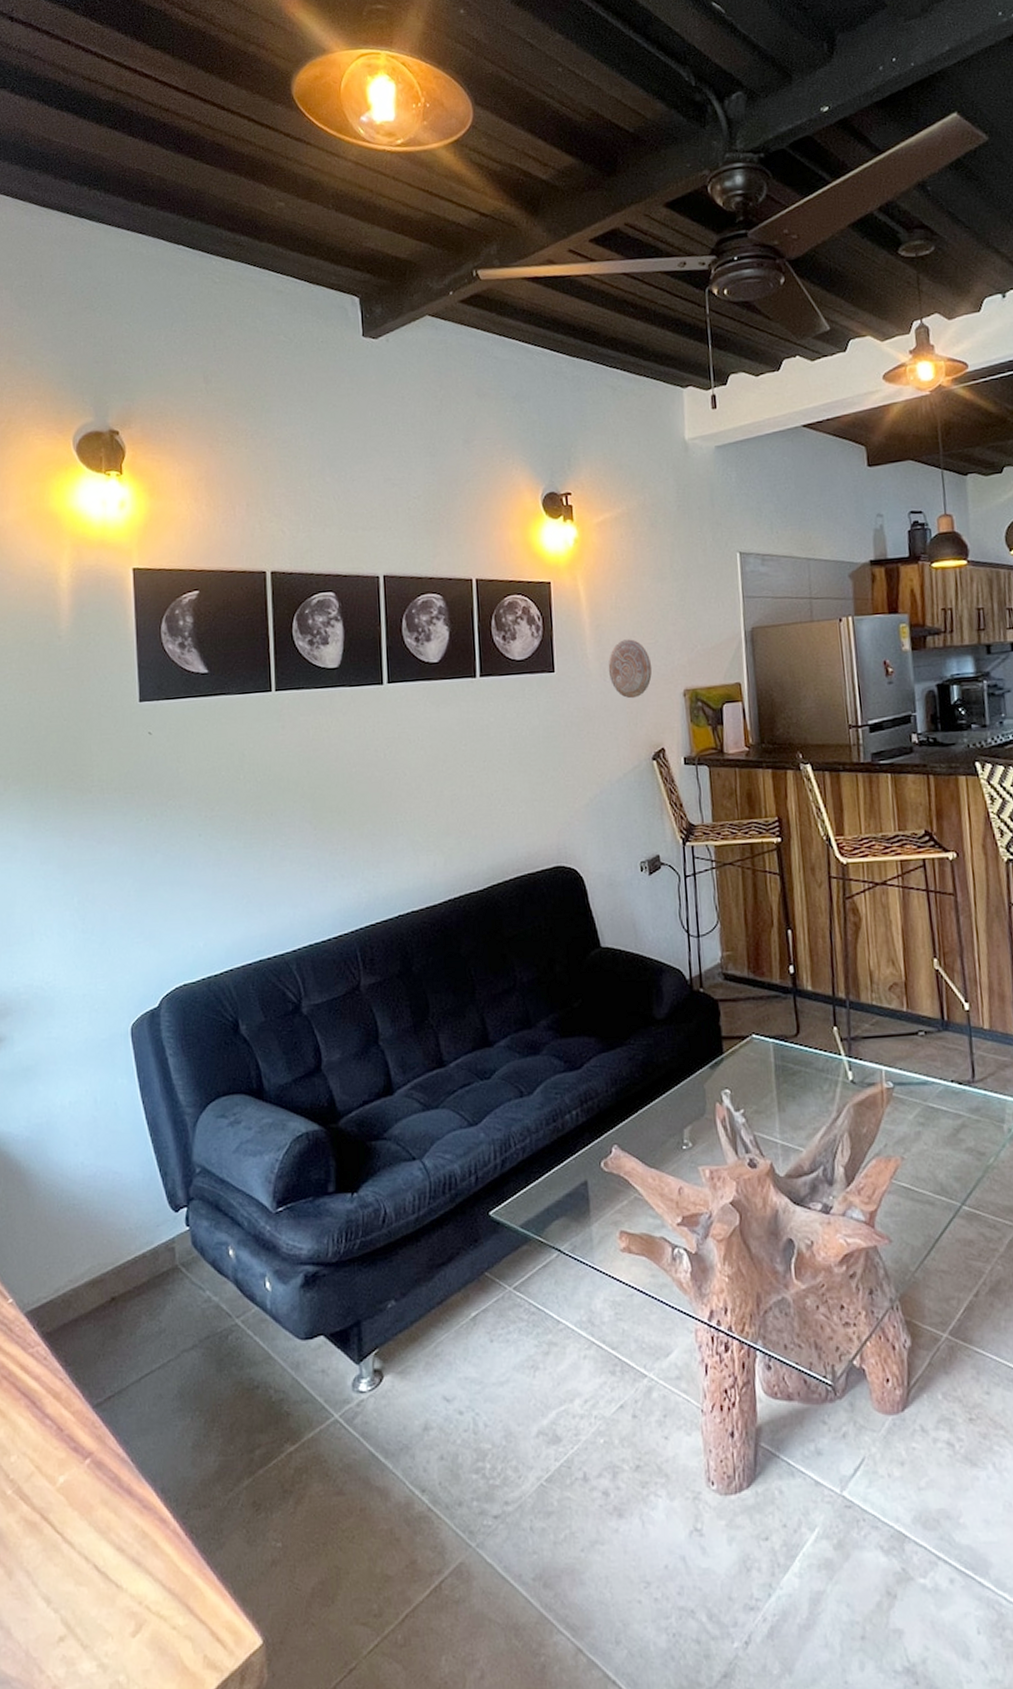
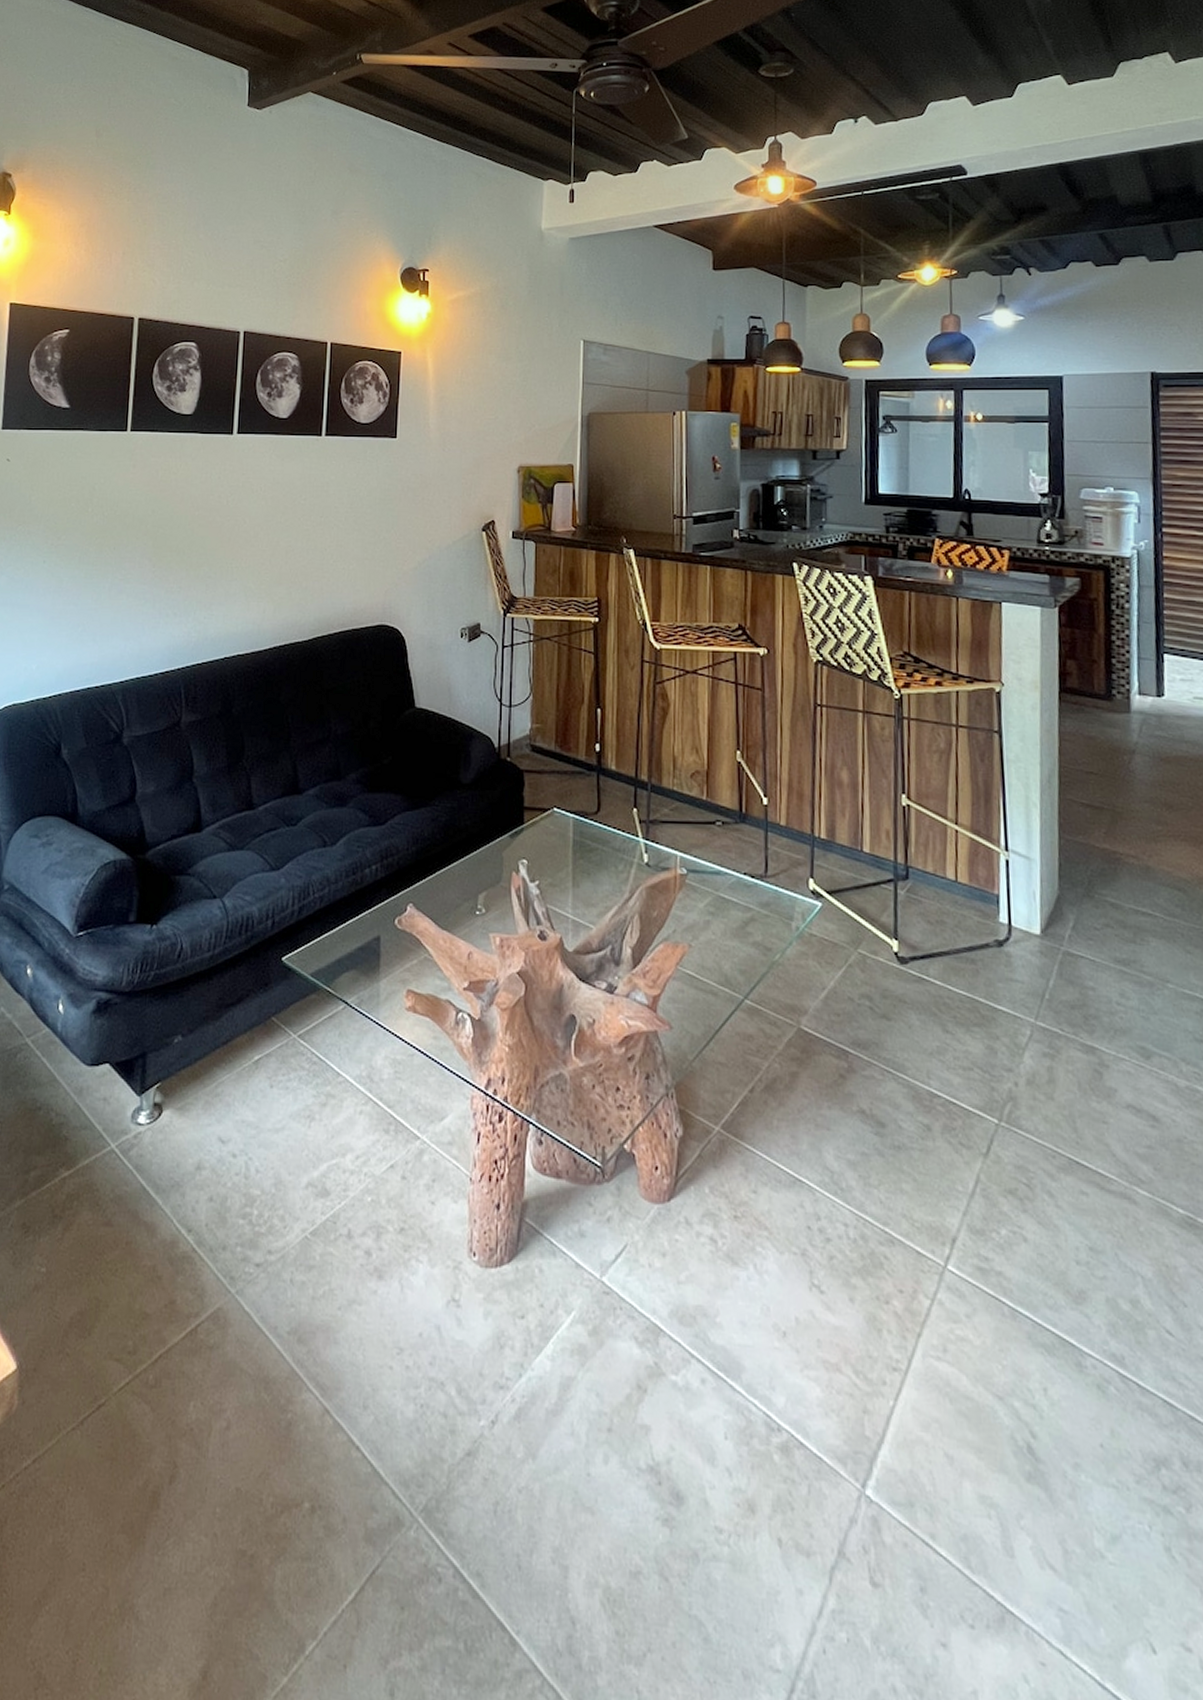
decorative plate: present [608,639,653,699] -> none [448,413,490,470]

